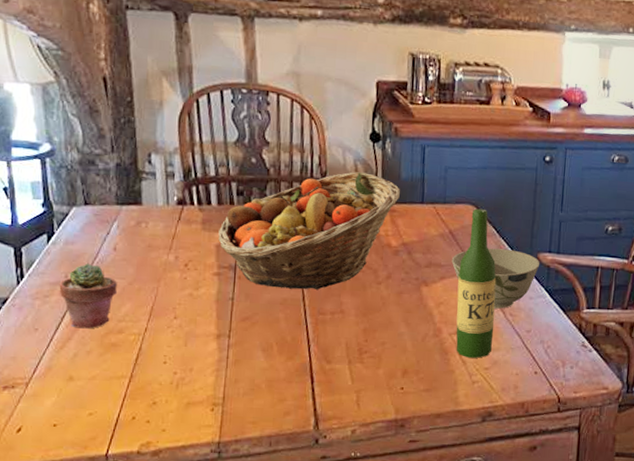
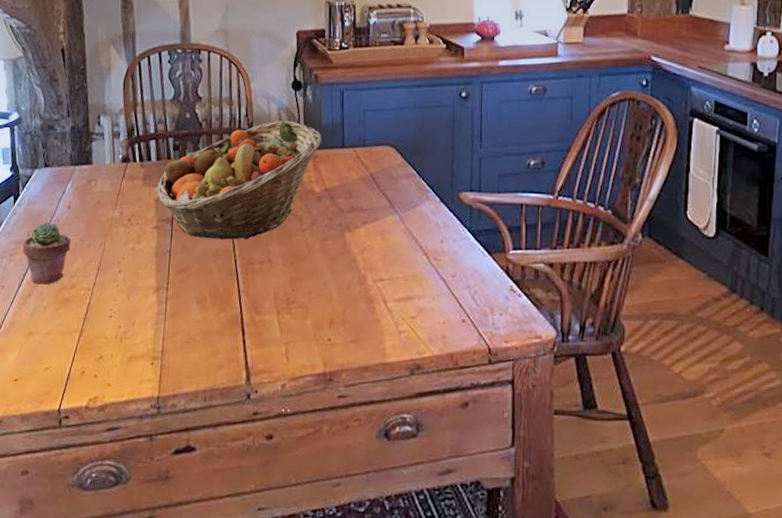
bowl: present [451,248,540,309] -> none [373,189,462,253]
wine bottle: present [456,208,497,358] -> none [380,150,419,306]

